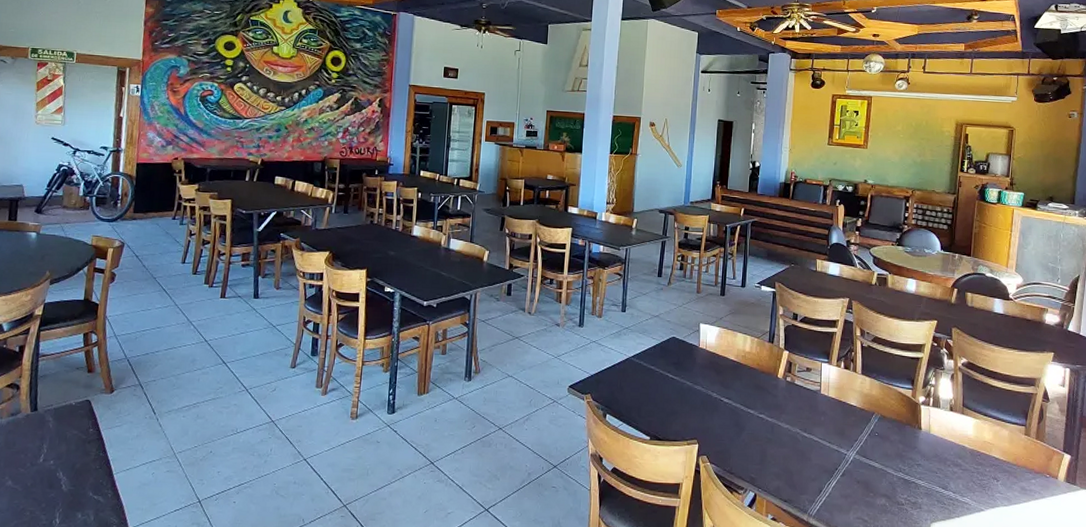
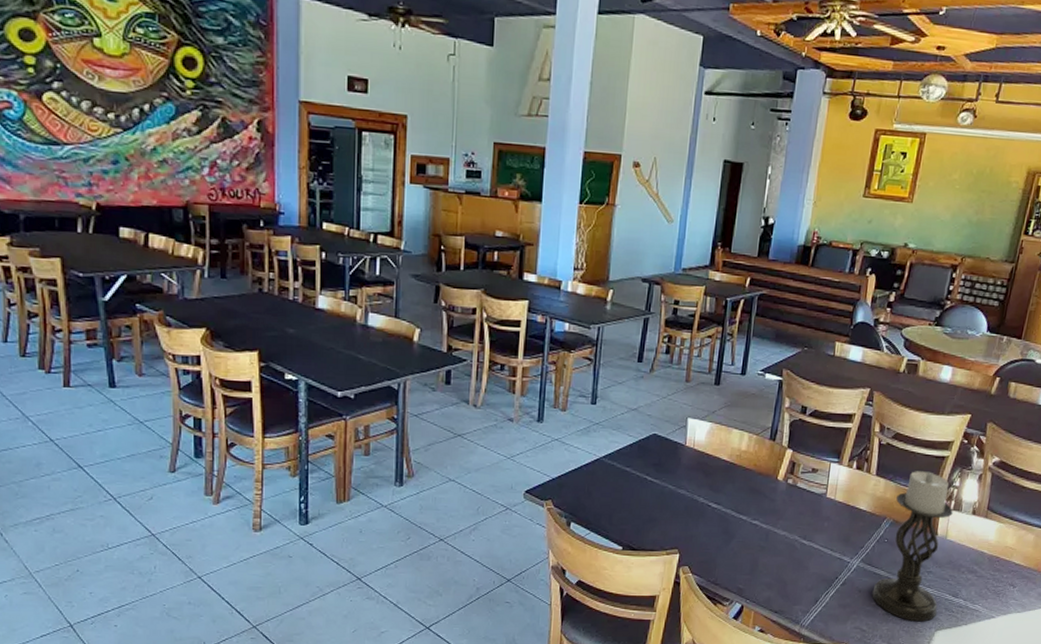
candle holder: none [869,370,933,514] -> present [872,471,953,622]

